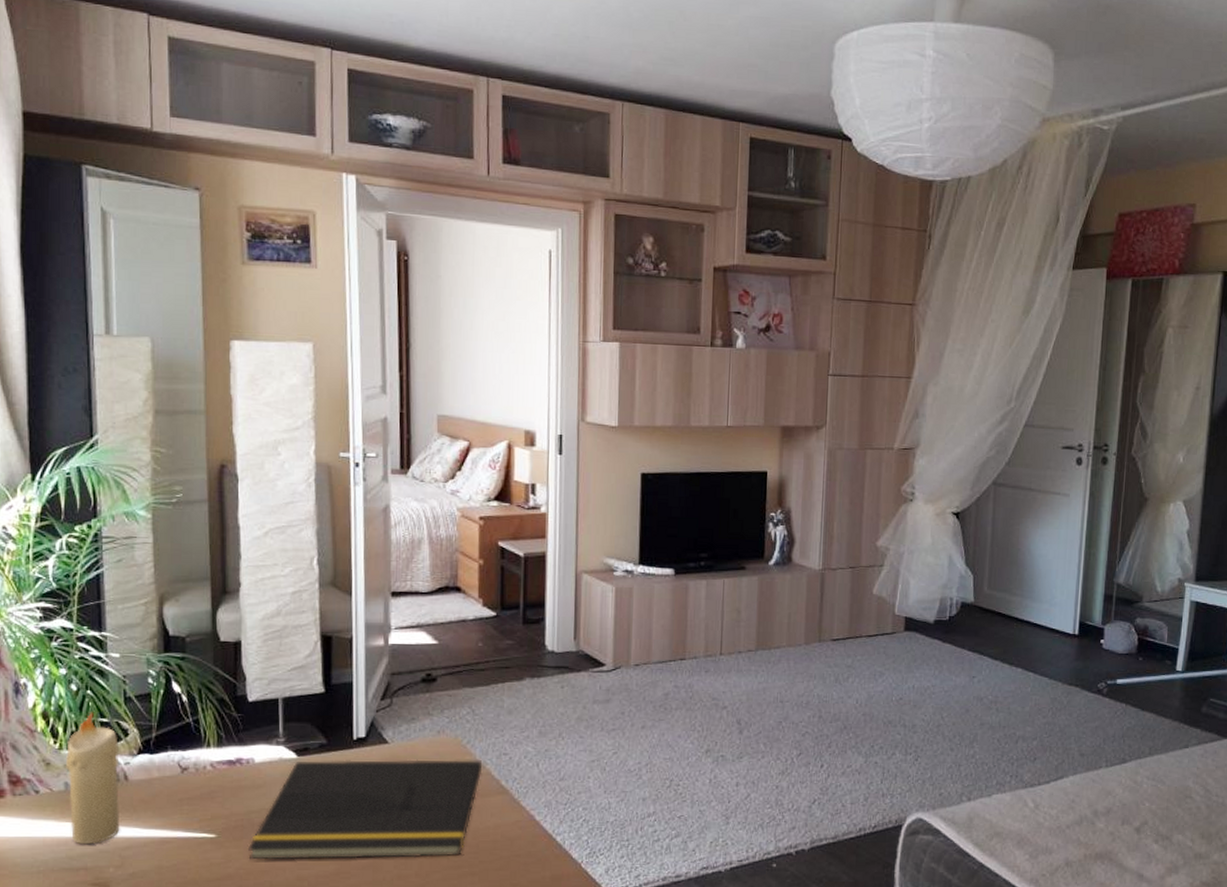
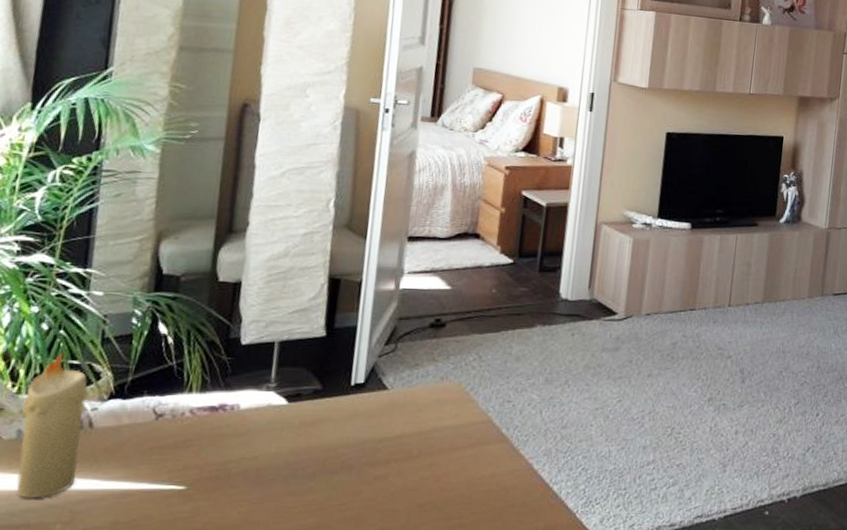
notepad: present [247,759,483,860] -> none [219,406,485,514]

